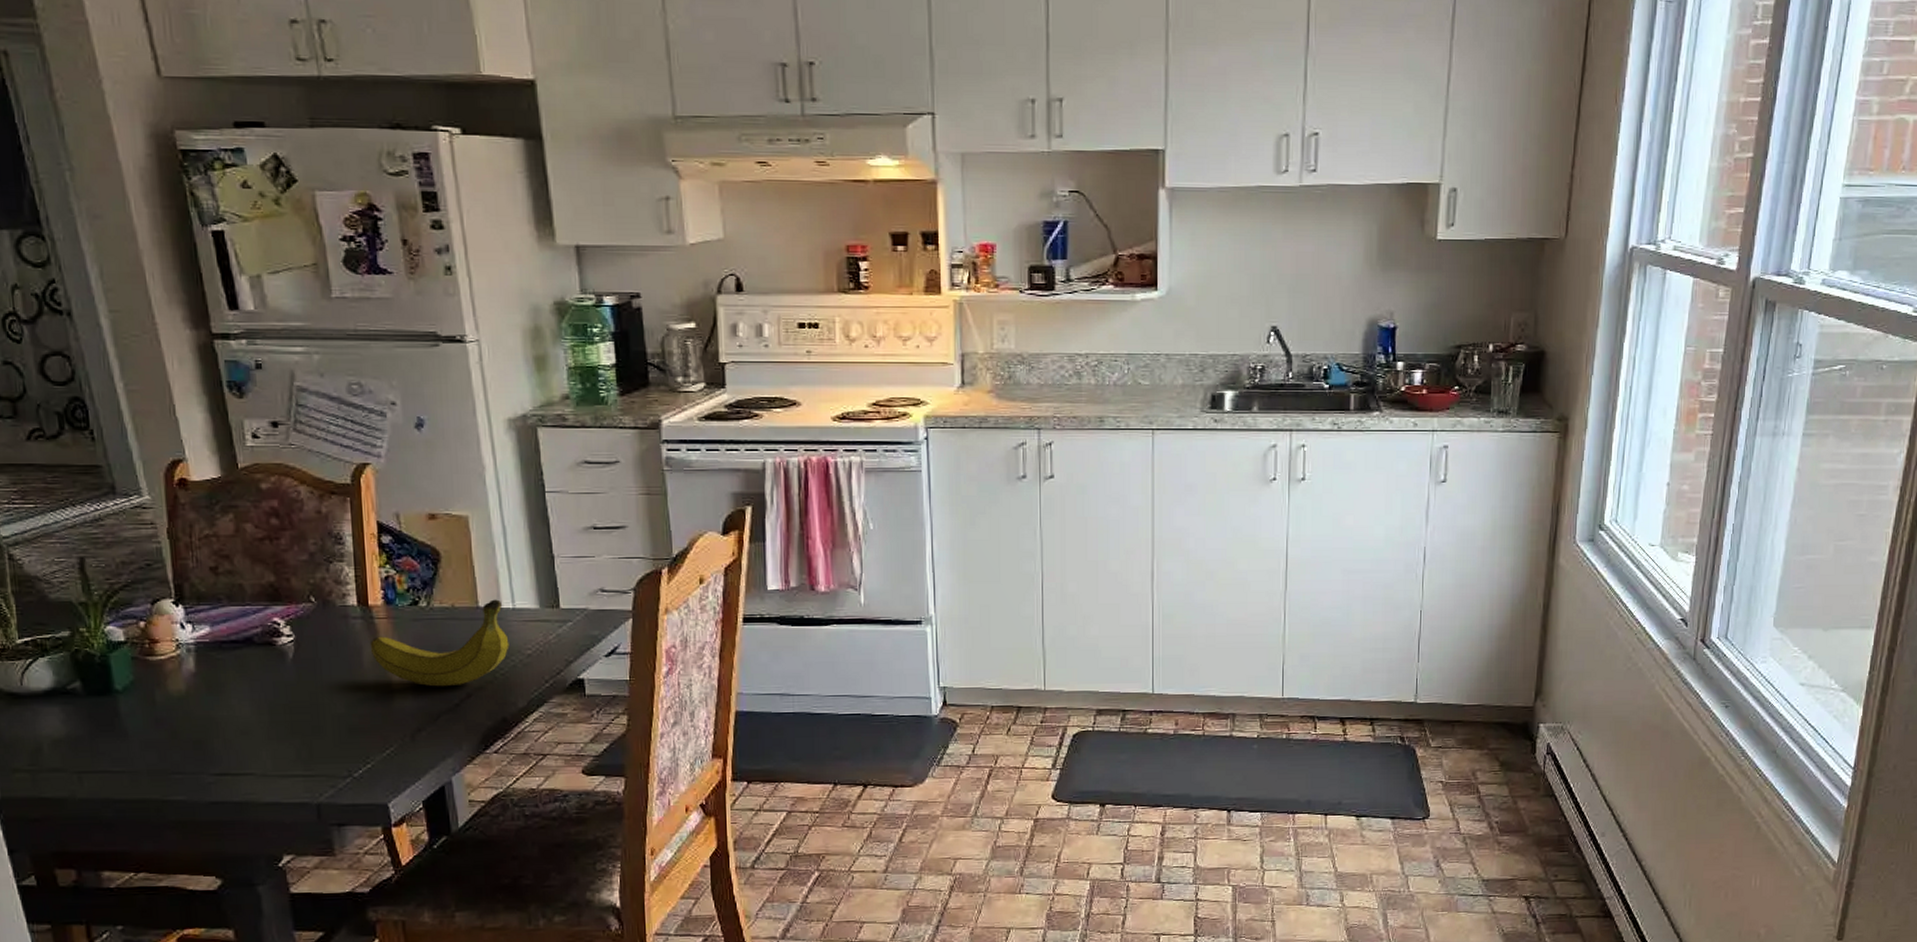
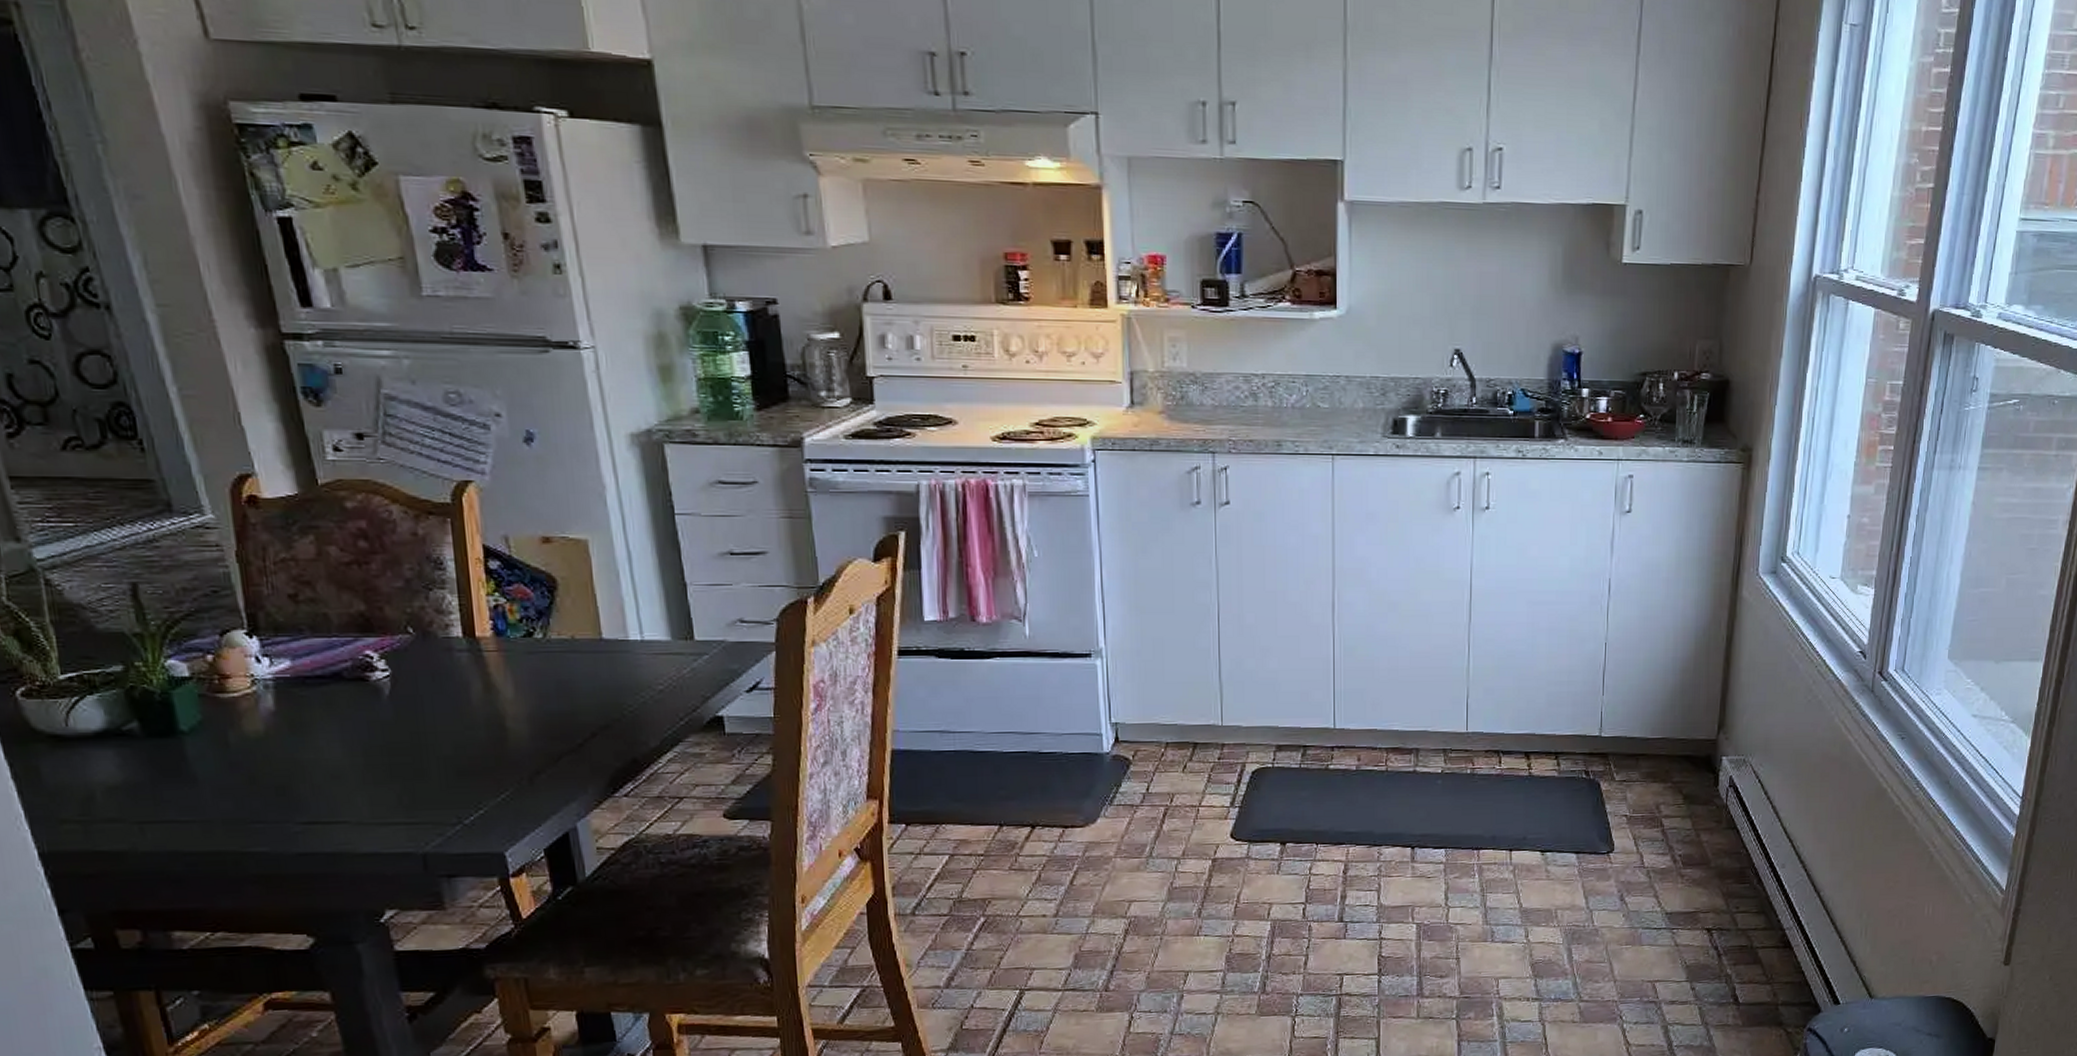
fruit: present [370,599,509,687] -> none [478,630,638,726]

